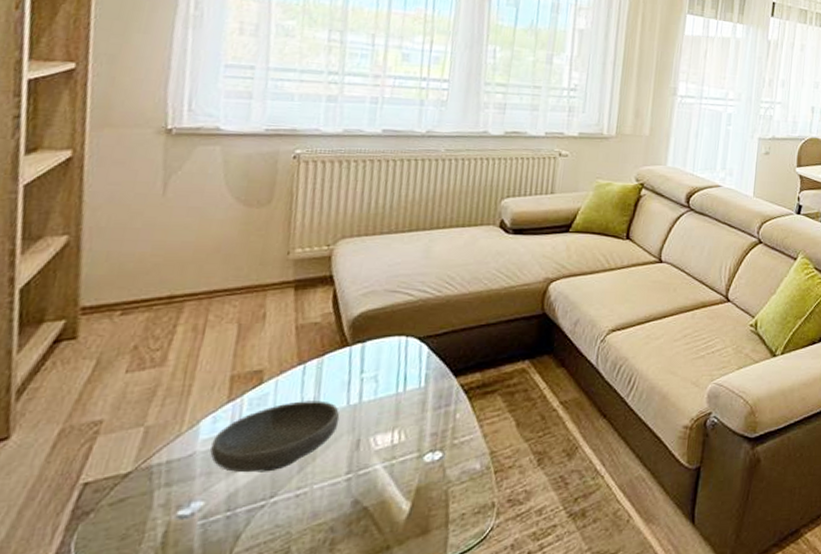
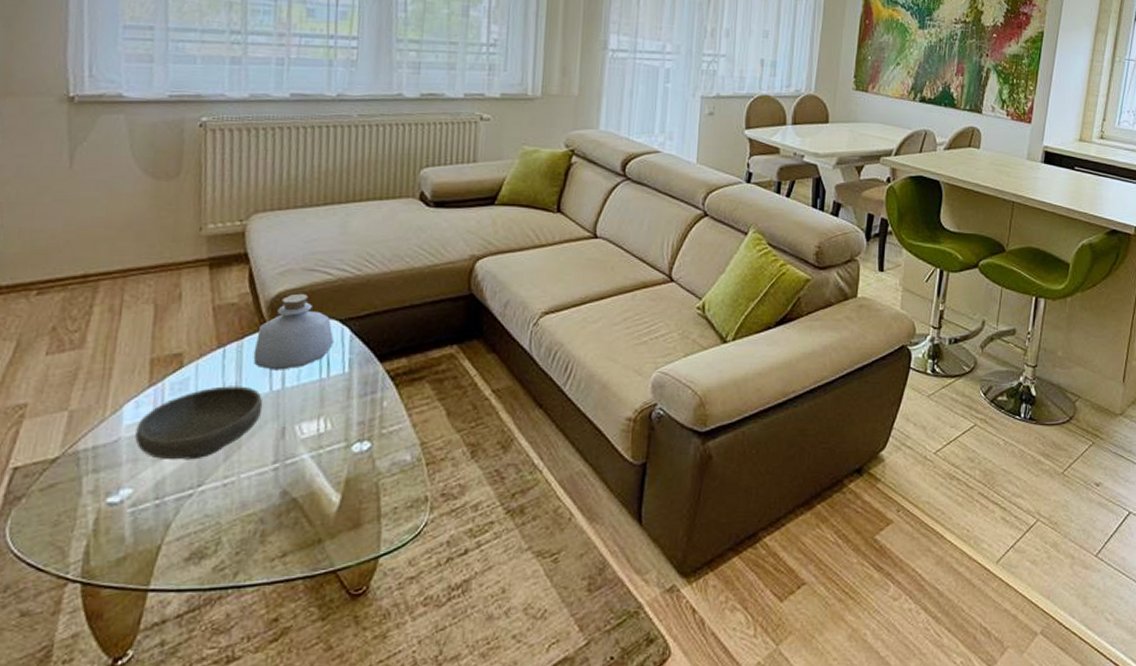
bottle: none [332,313,413,385] -> present [253,293,335,370]

